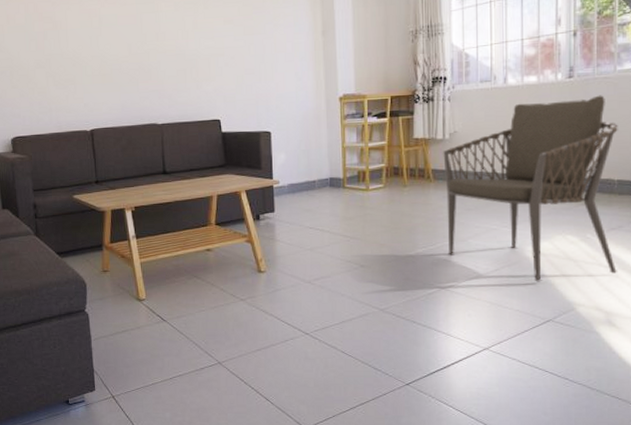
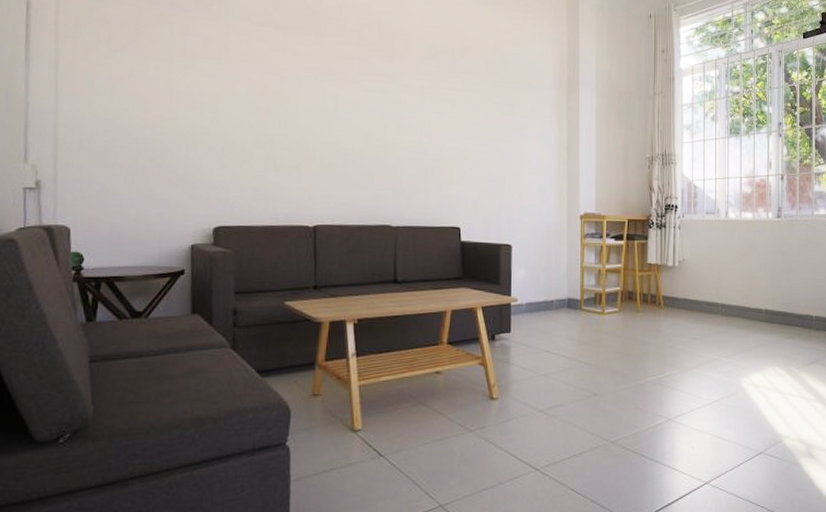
armchair: present [443,95,618,282] -> none [673,236,816,414]

